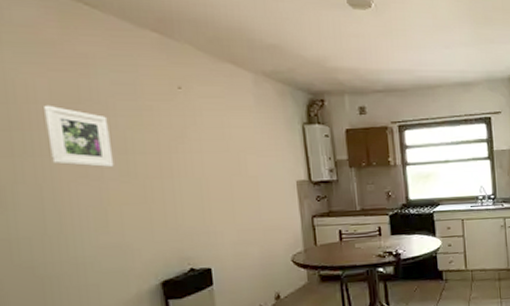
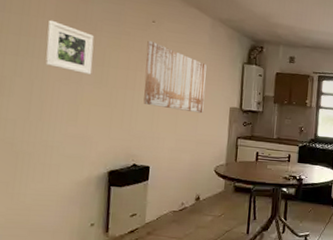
wall art: none [177,112,264,195] -> present [143,40,207,114]

